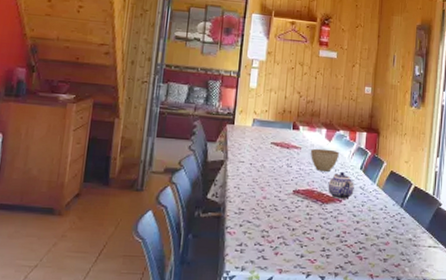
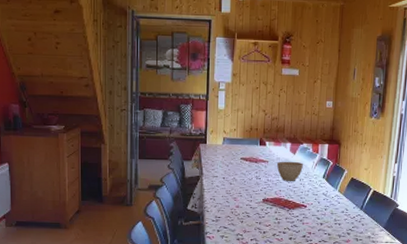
teapot: present [328,171,354,199] -> none [293,180,318,205]

